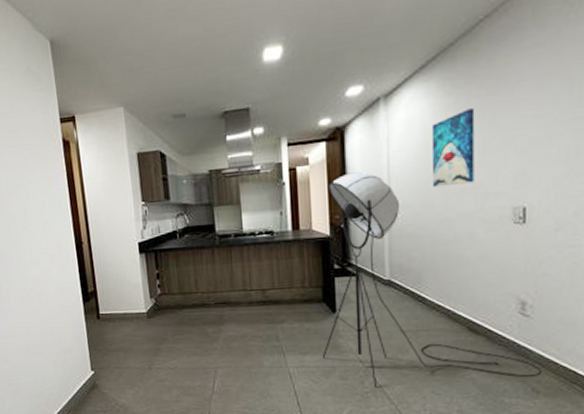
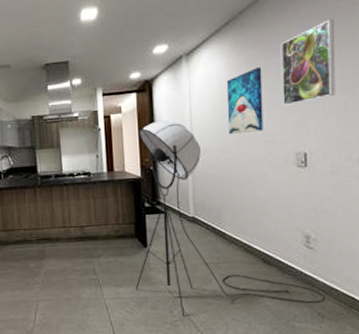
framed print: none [498,48,567,152] -> present [280,19,336,105]

